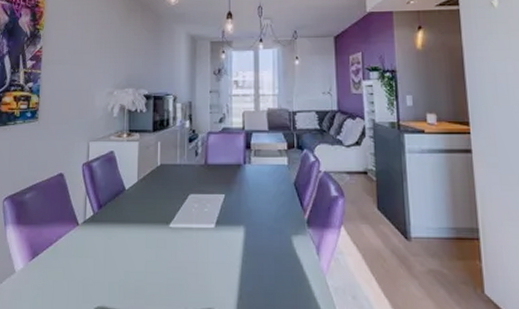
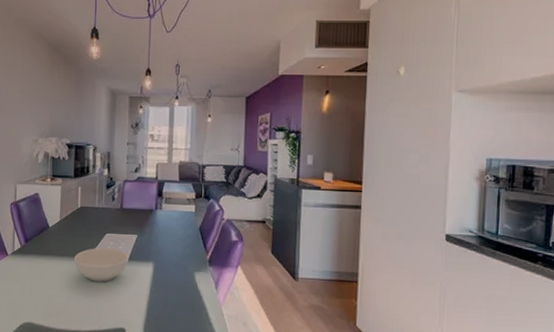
bowl: none [153,210,215,253] -> present [74,247,128,282]

